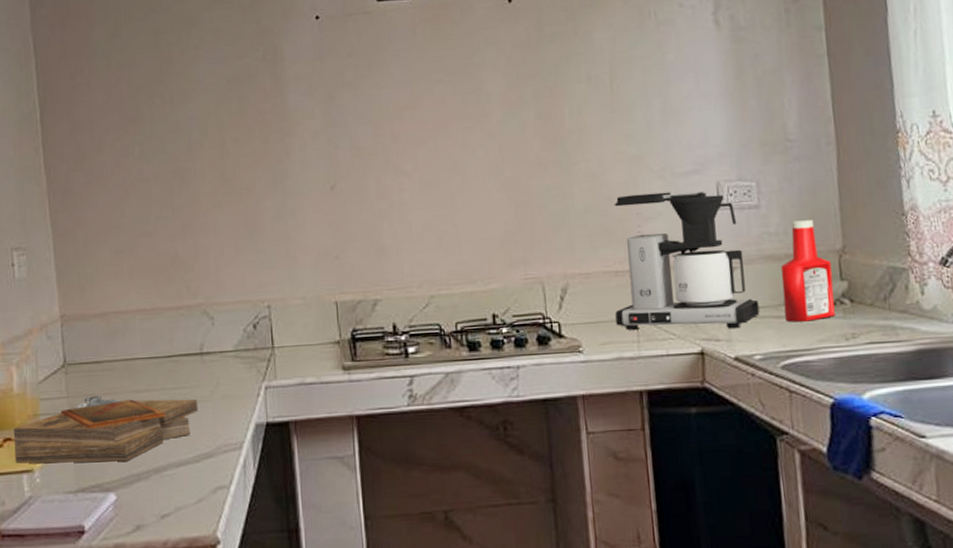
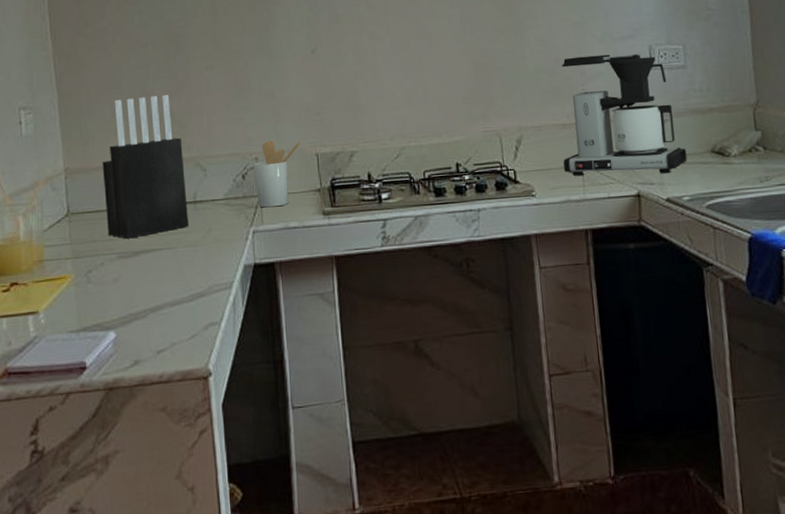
clipboard: present [13,396,198,464] -> none [20,242,192,306]
knife block: none [101,235,196,393] -> present [102,95,189,239]
utensil holder: none [265,286,319,361] -> present [253,140,301,208]
ketchup bottle: present [780,220,835,322] -> none [704,78,751,168]

